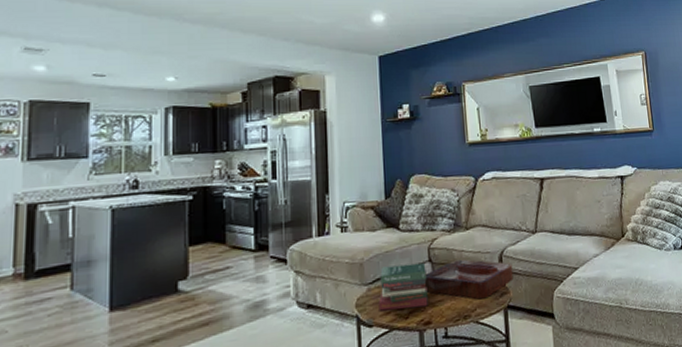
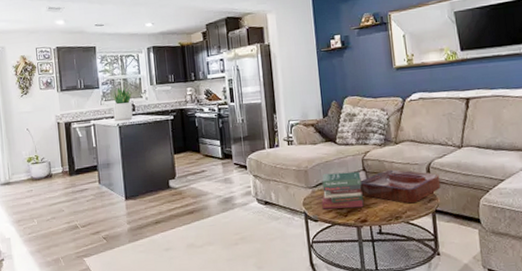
planter: none [105,156,136,204] -> present [112,86,133,122]

